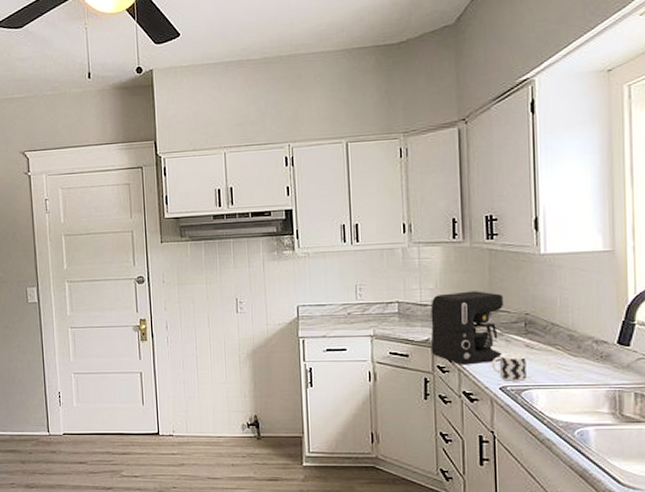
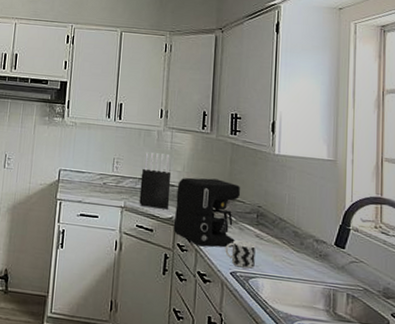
knife block: none [388,272,424,332] -> present [139,152,172,209]

